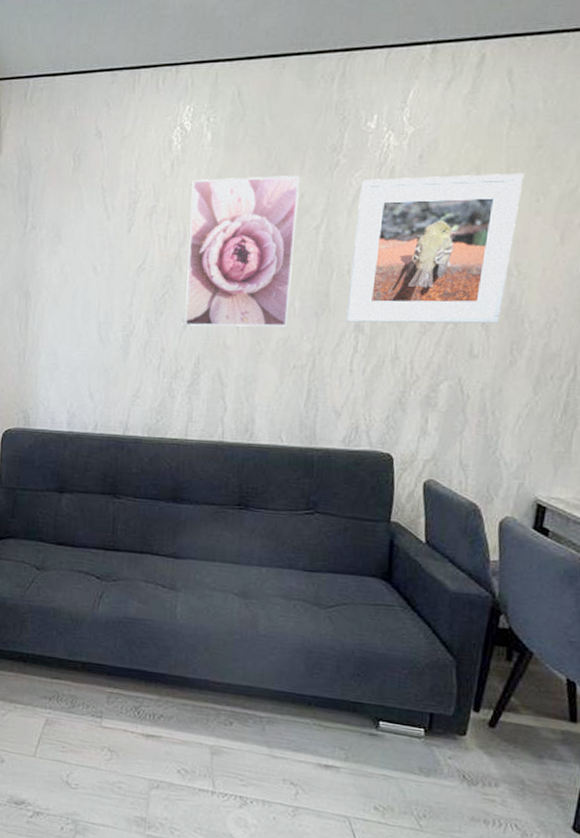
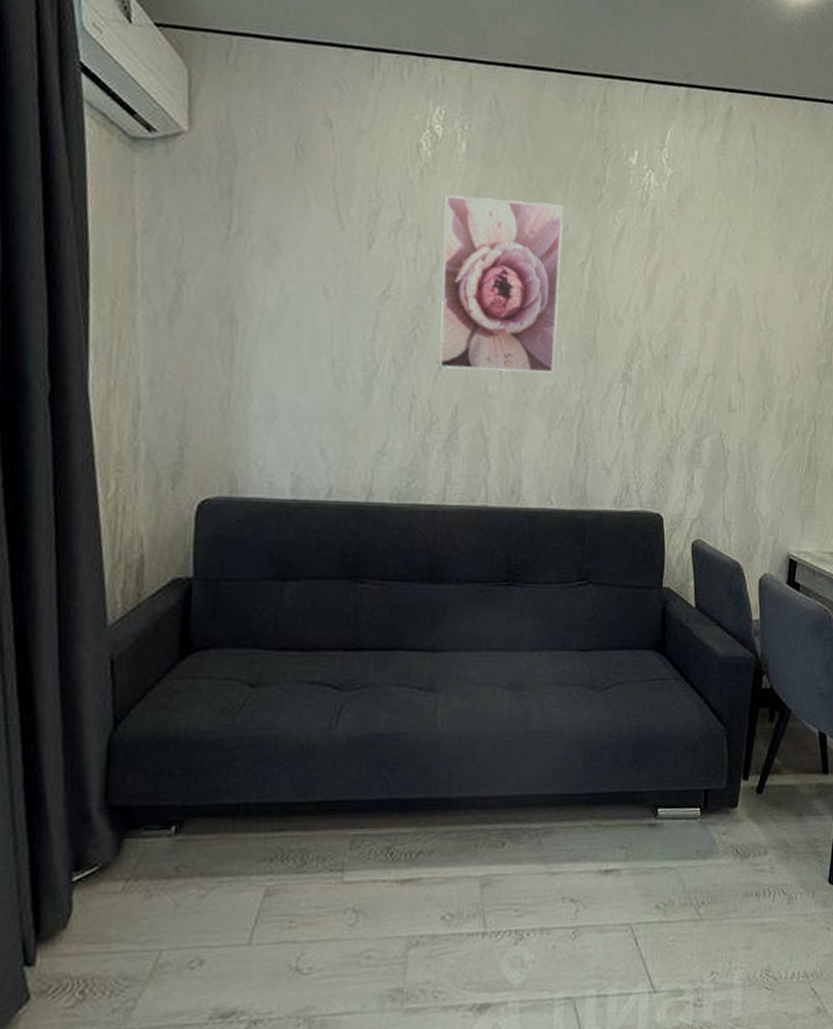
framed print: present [346,173,524,324] -> none [613,217,768,378]

